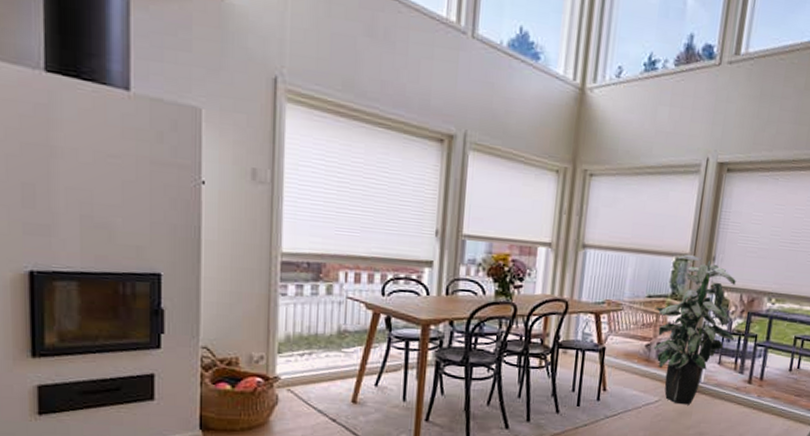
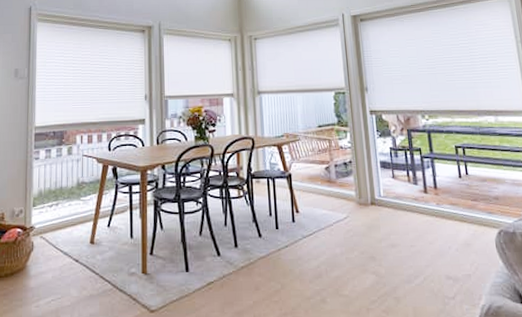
indoor plant: present [653,255,736,405] -> none [327,89,402,219]

